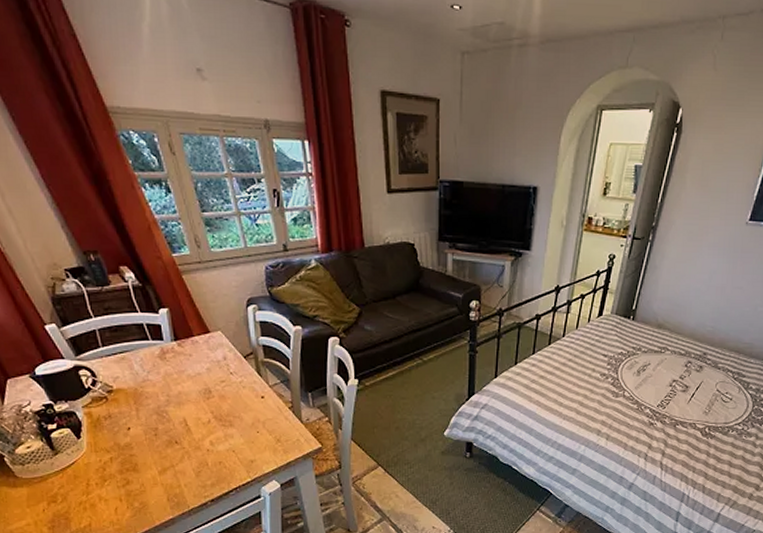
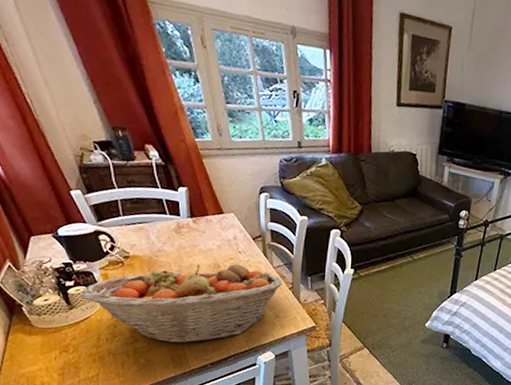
fruit basket: none [63,386,281,482] -> present [79,263,283,344]

